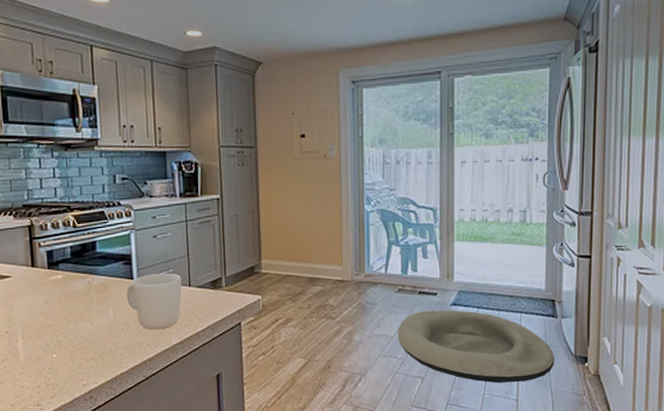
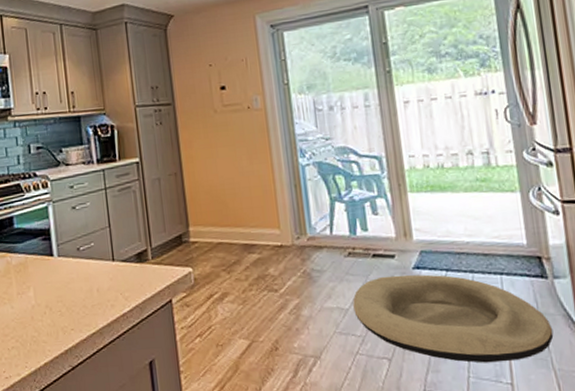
mug: present [126,272,182,330] -> none [47,246,105,312]

